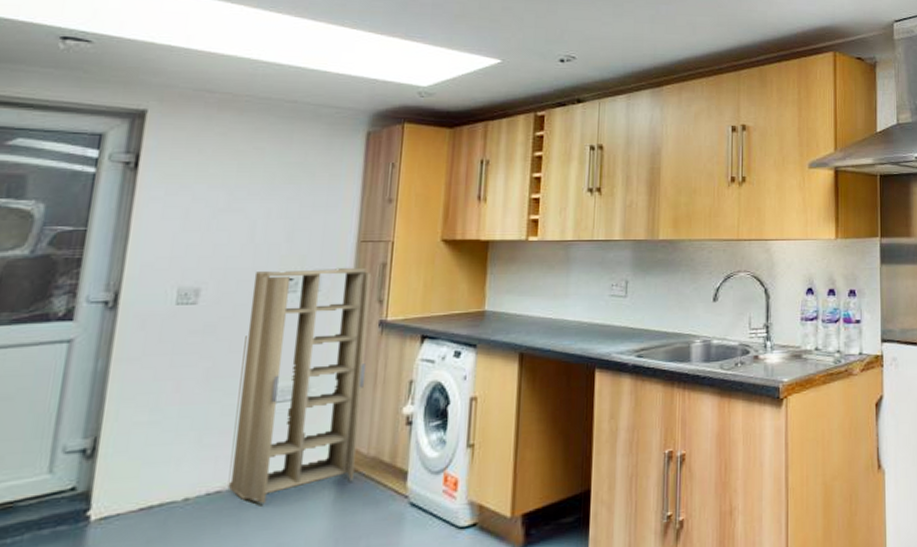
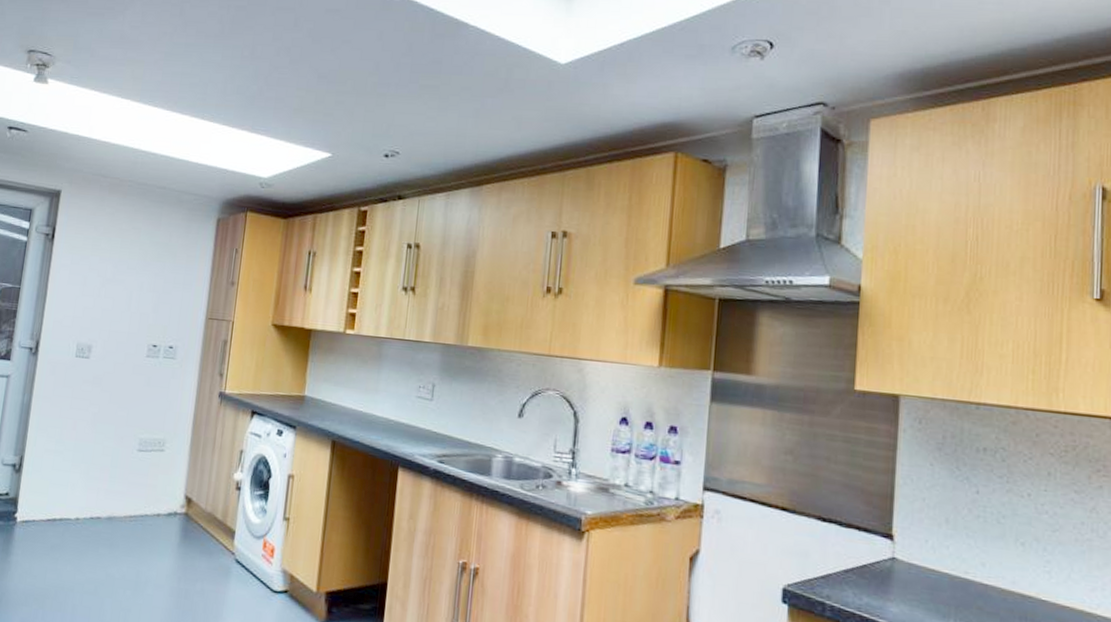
cabinet: present [227,267,372,504] -> none [105,336,216,536]

